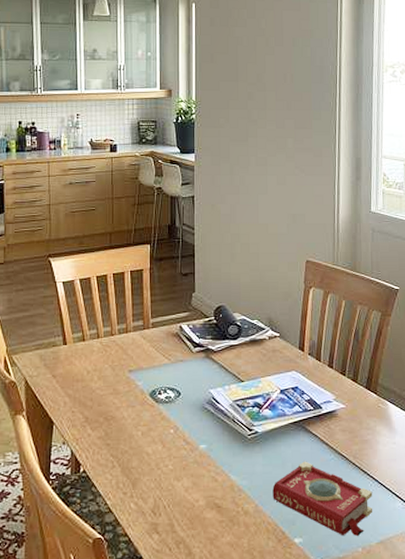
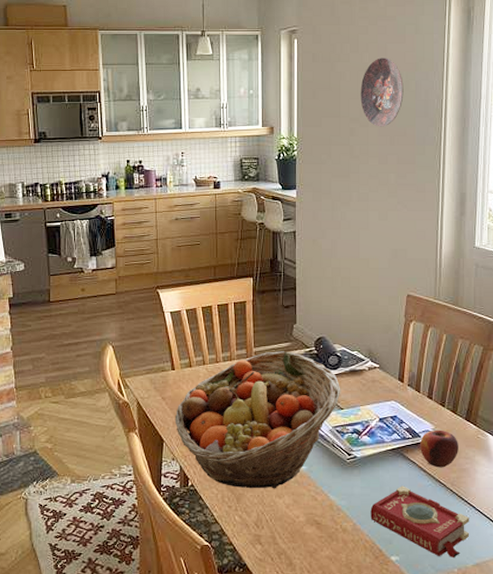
fruit basket: none [66,321,241,472] -> present [174,351,341,489]
decorative plate: none [257,24,300,92] -> present [360,58,404,127]
apple: none [322,400,360,440] -> present [420,429,458,468]

